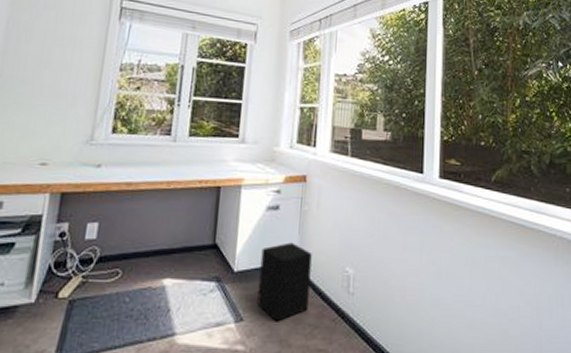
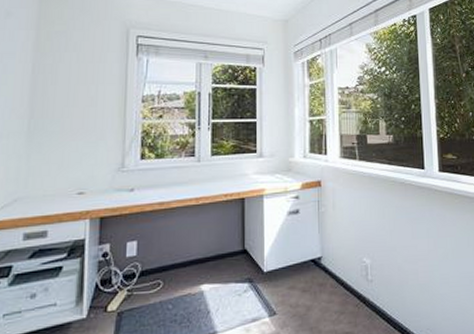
speaker: present [257,242,312,322] -> none [287,241,333,313]

